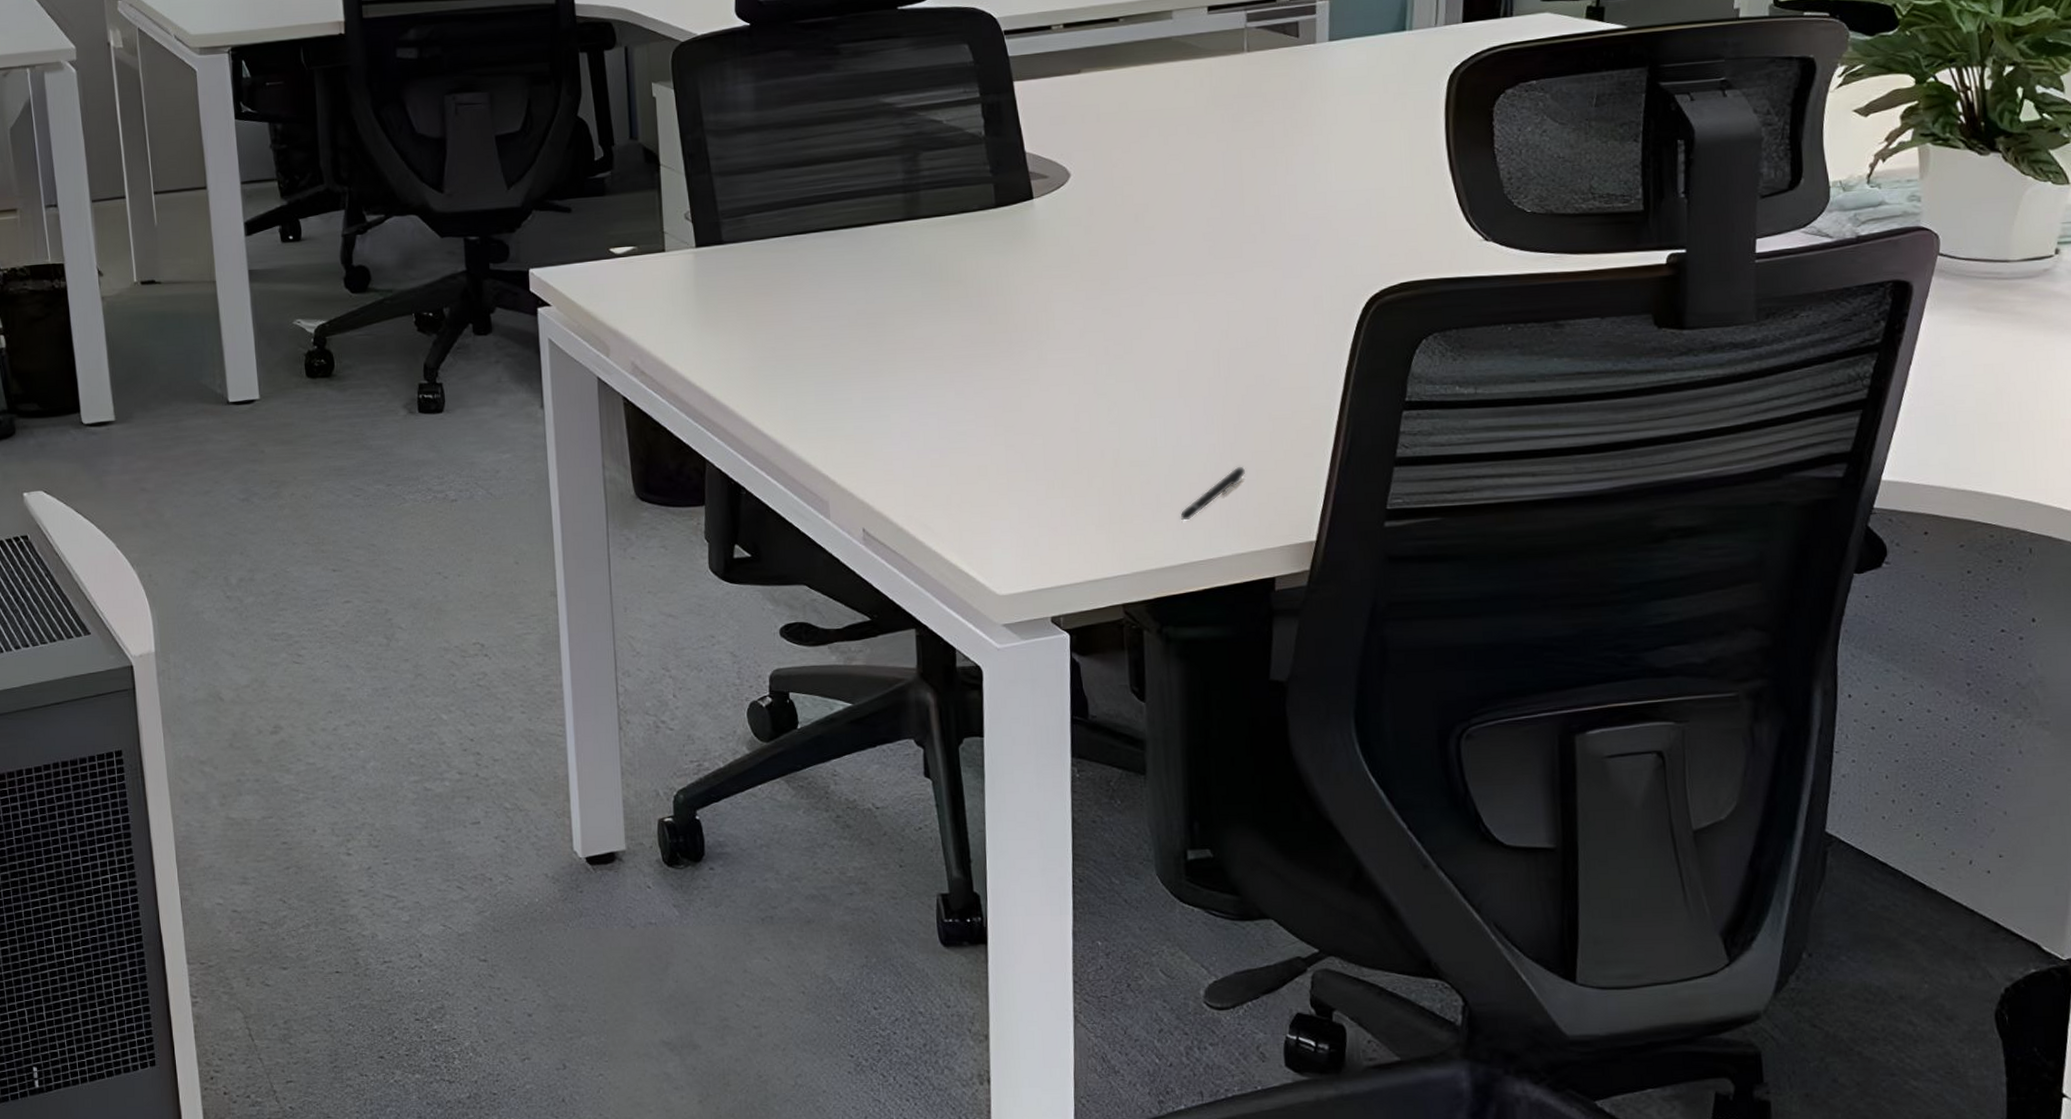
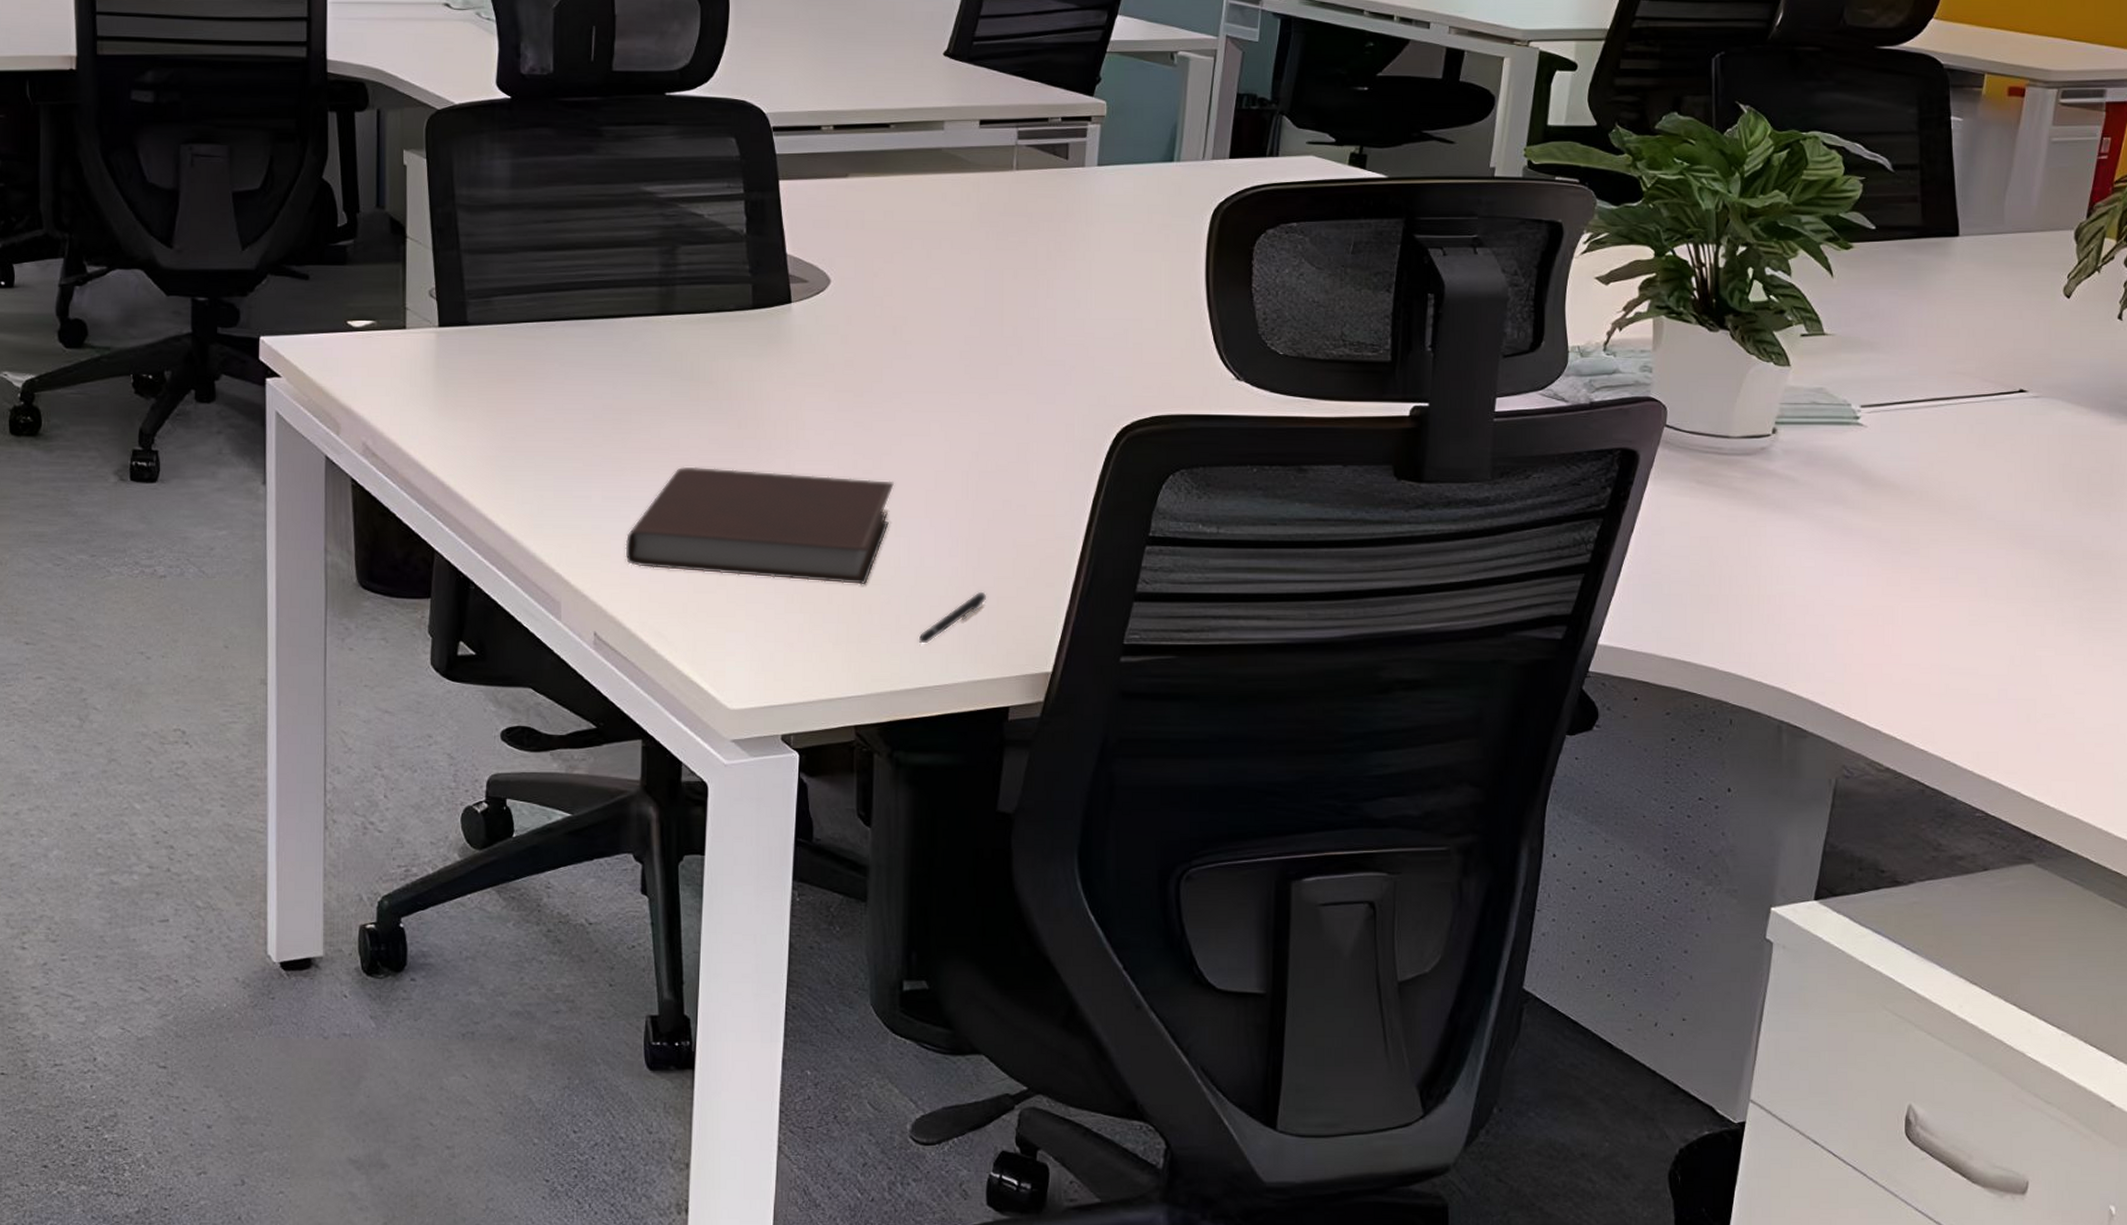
notebook: none [887,363,1147,467] -> present [625,466,895,585]

